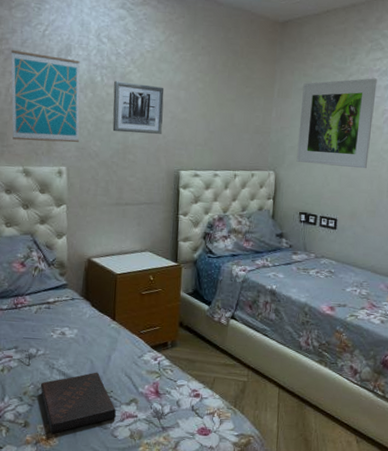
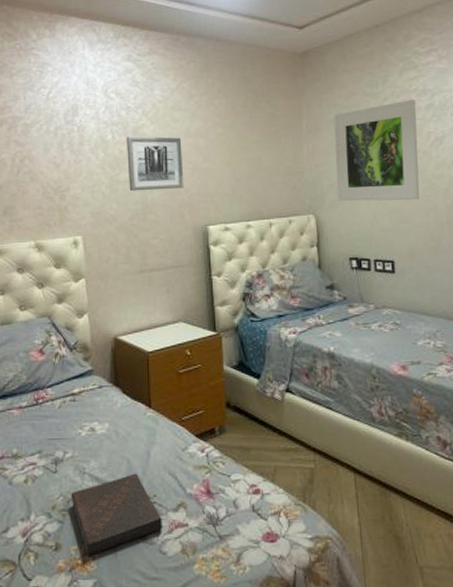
wall art: present [10,49,80,143] -> none [14,117,95,213]

